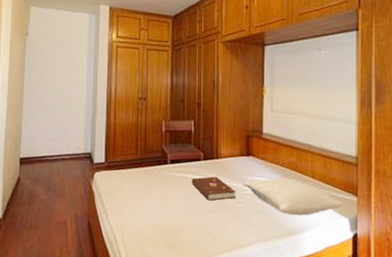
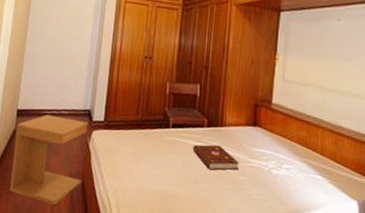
side table: none [17,160,90,246] -> present [9,114,88,205]
pillow: present [242,178,345,216] -> none [246,152,355,195]

